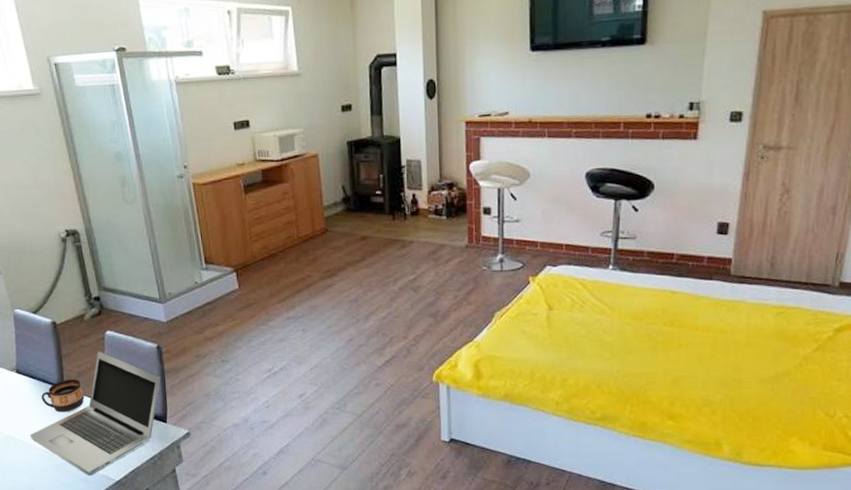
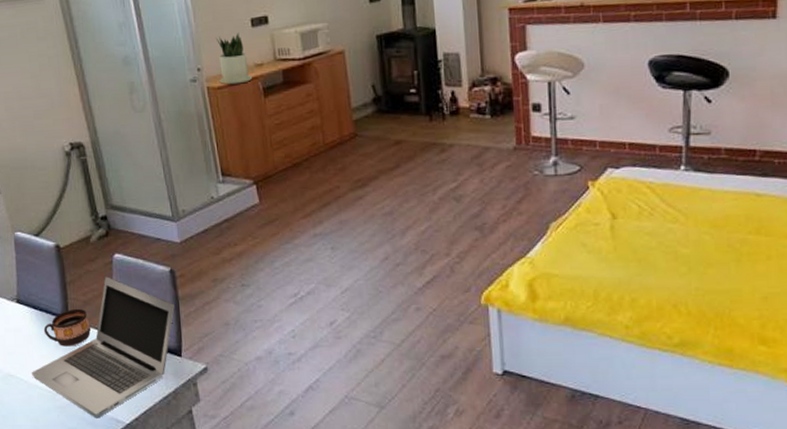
planter: none [201,134,235,182] -> present [215,32,253,85]

